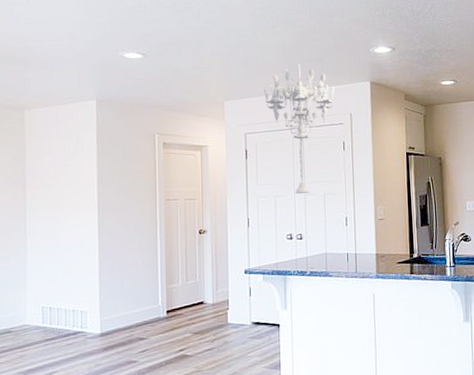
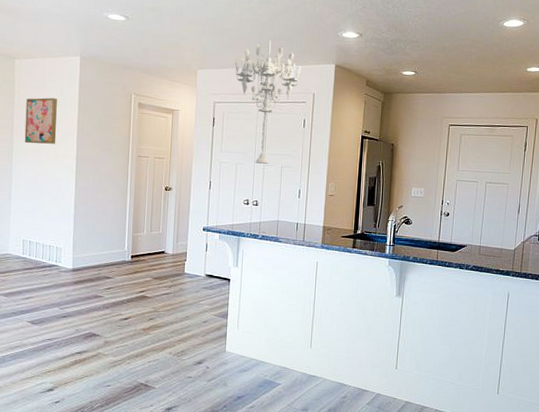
wall art: none [38,147,75,199] -> present [24,97,57,144]

